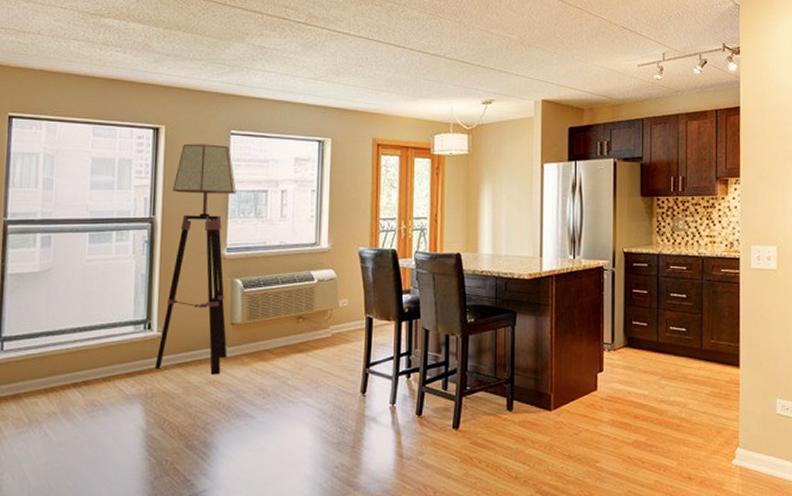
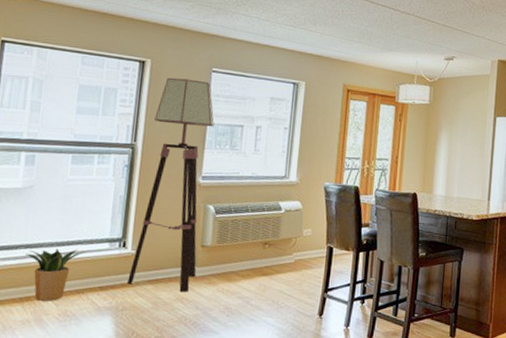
potted plant: none [47,335,108,391] -> present [25,249,84,301]

